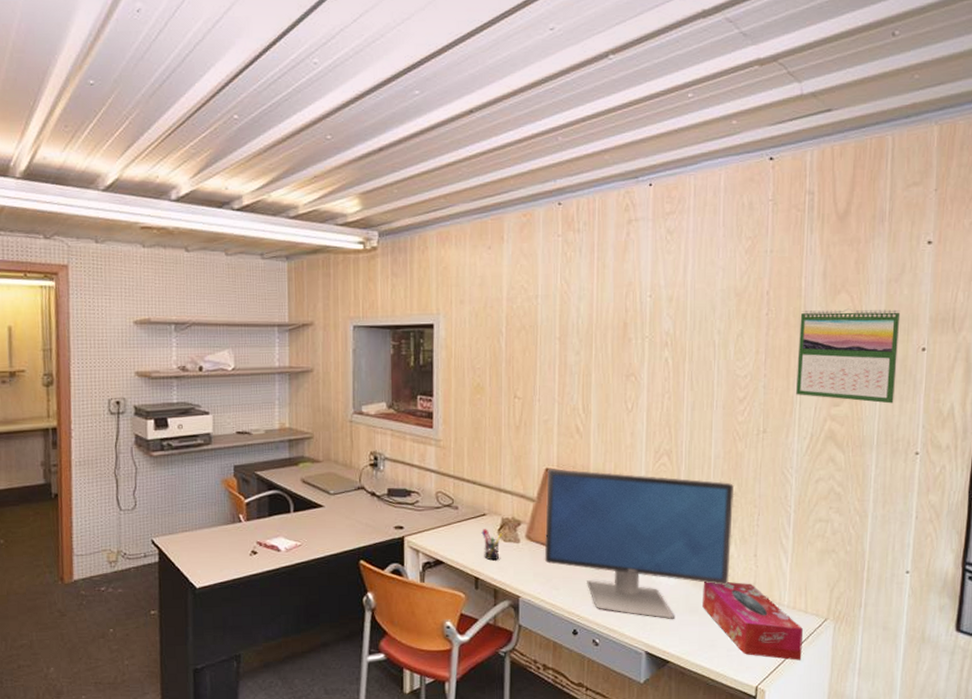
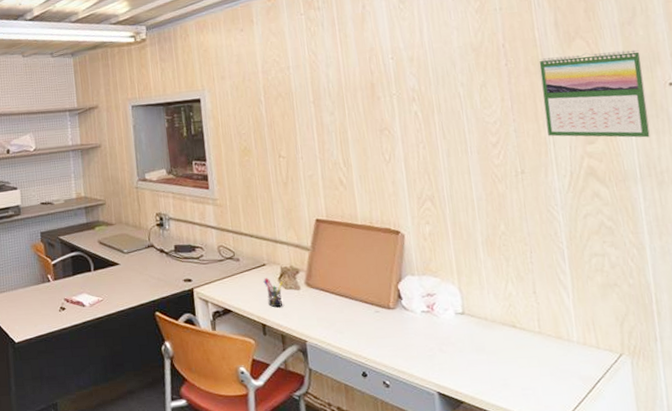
monitor: present [544,468,735,620] -> none [317,218,512,360]
tissue box: present [702,582,803,661] -> none [485,319,603,398]

